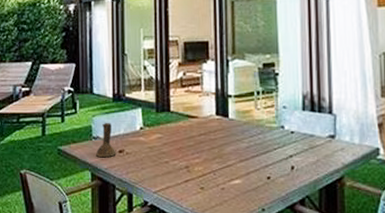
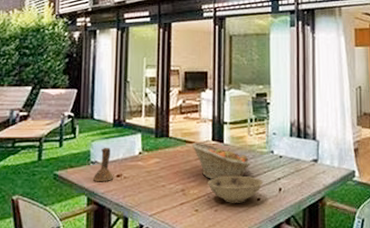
fruit basket: none [194,117,260,156] -> present [191,143,251,179]
bowl: none [213,152,274,181] -> present [208,175,264,203]

